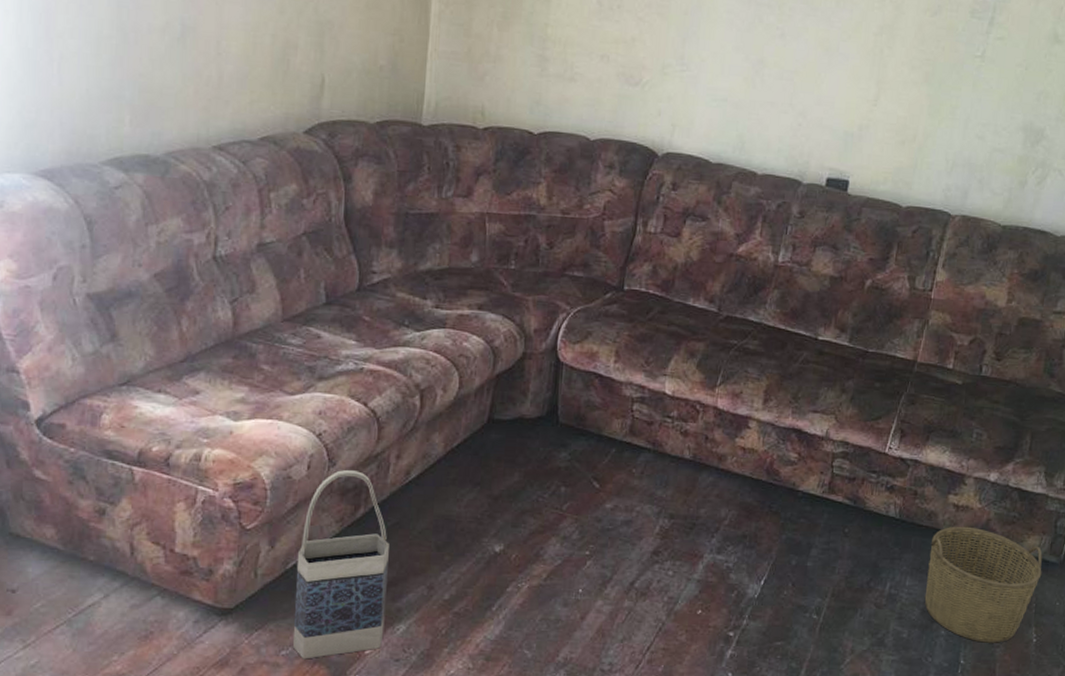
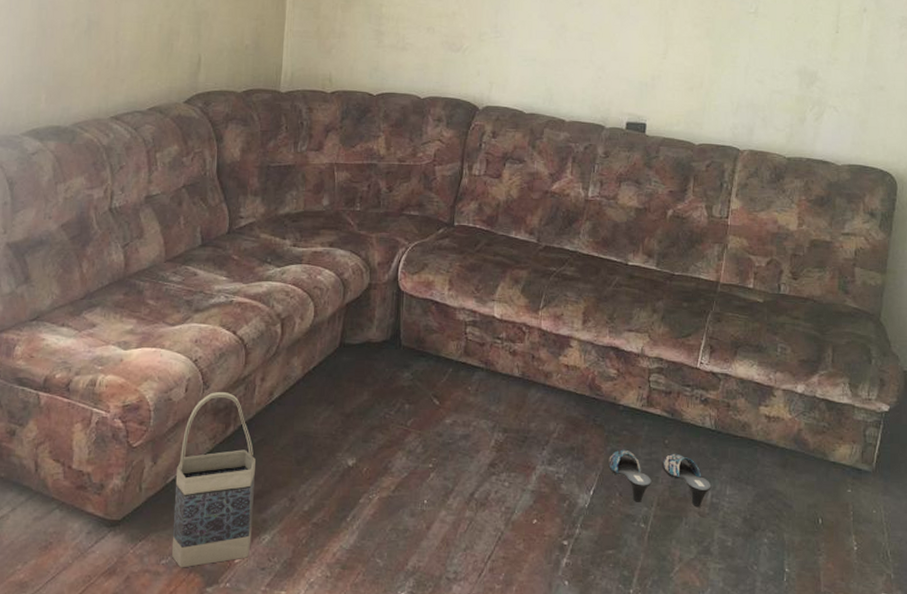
slippers: none [782,538,891,598] -> present [608,449,712,506]
basket: present [924,526,1042,643] -> none [745,436,856,551]

